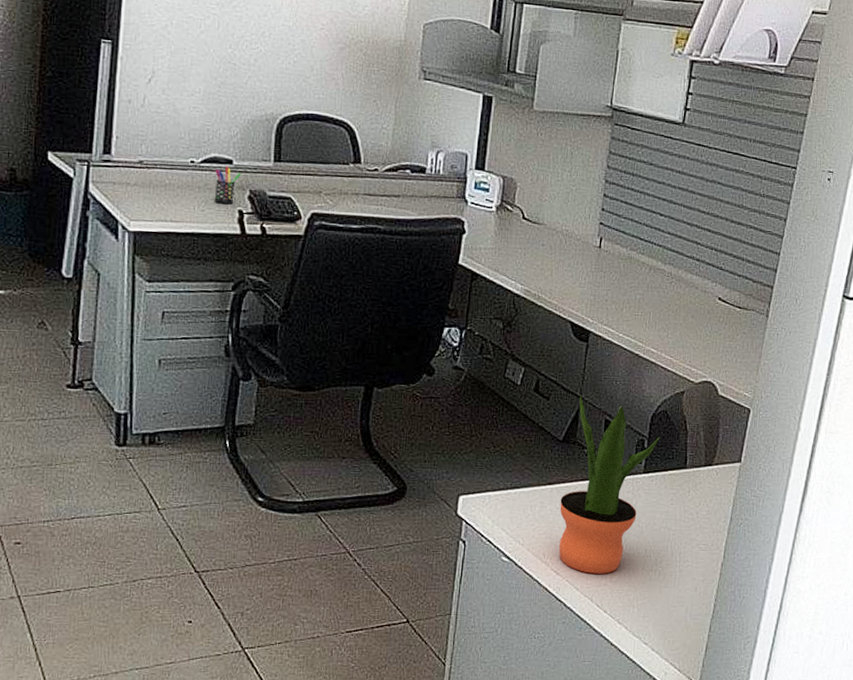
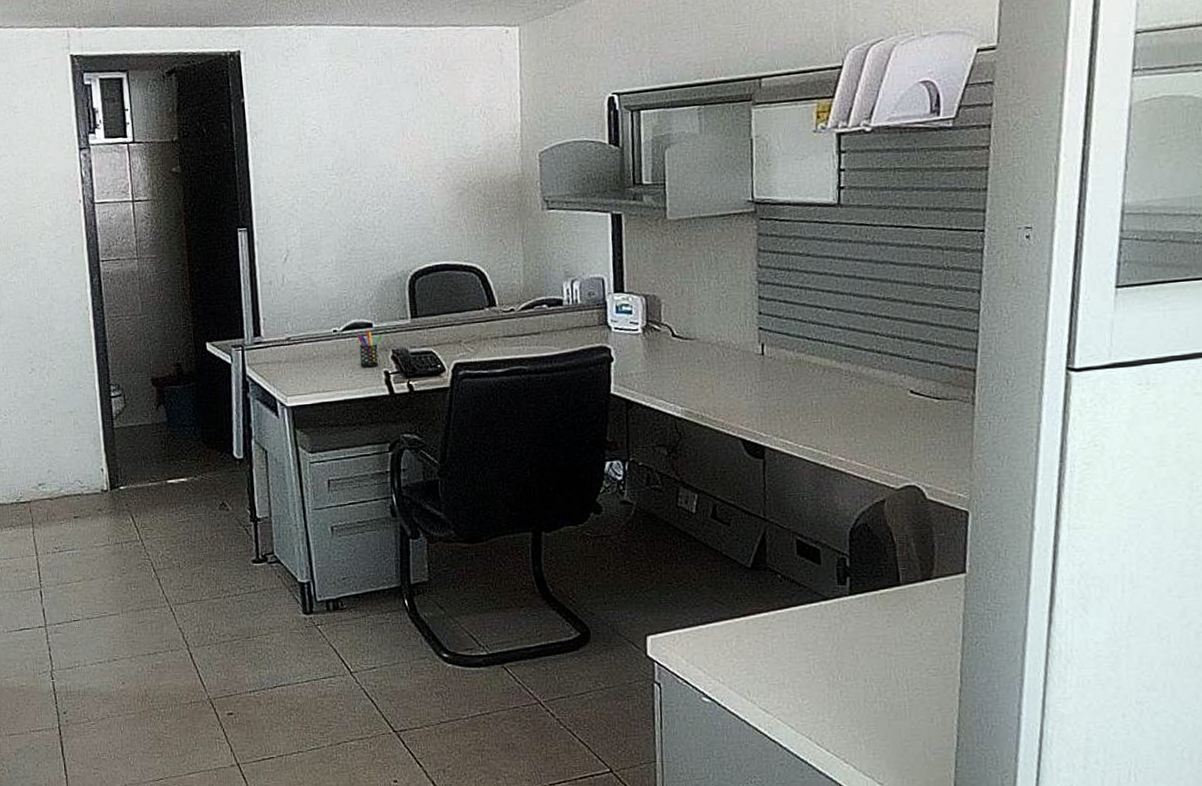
potted plant: present [559,395,660,574] -> none [758,516,863,710]

